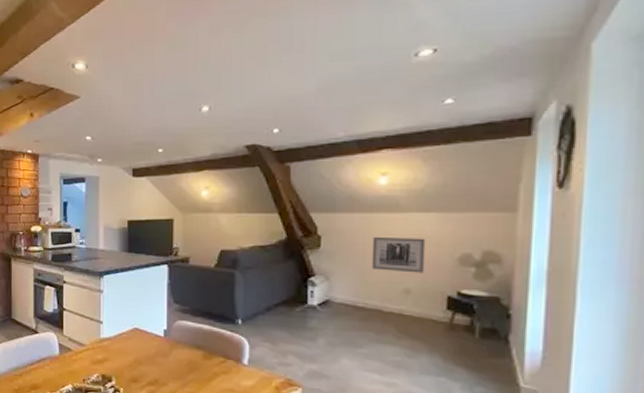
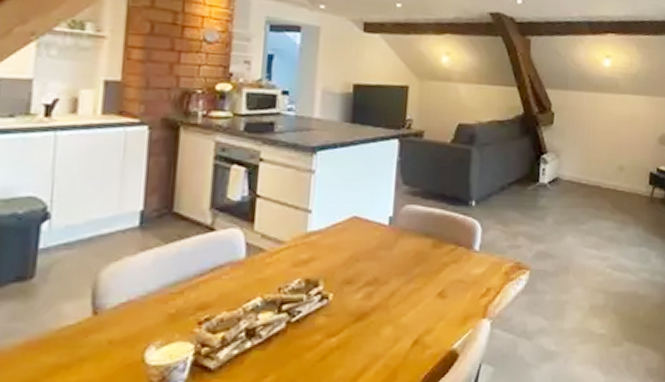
wall art: present [371,236,426,273] -> none [594,115,637,151]

